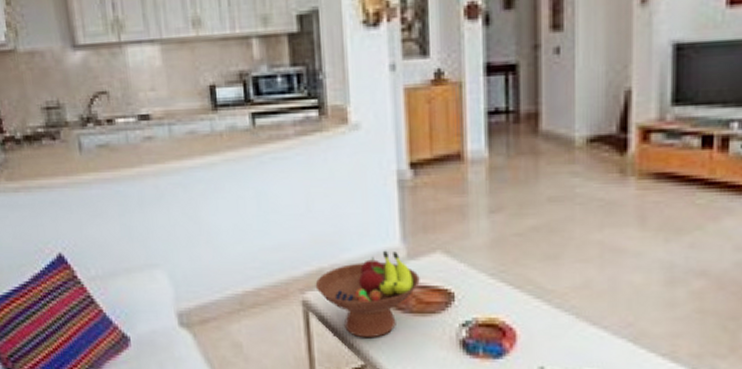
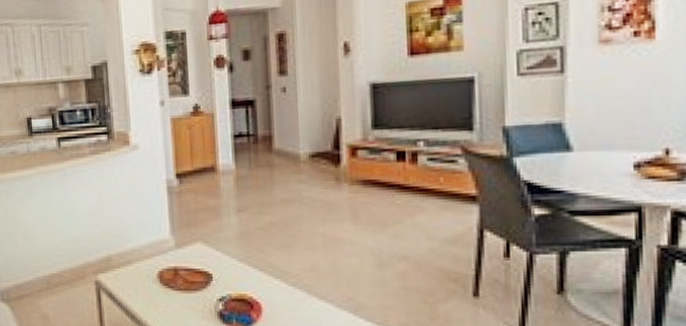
fruit bowl: present [315,250,420,338] -> none [105,241,186,311]

